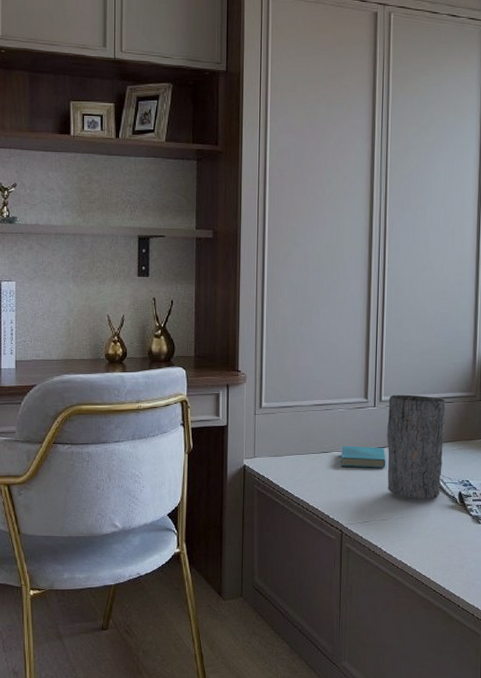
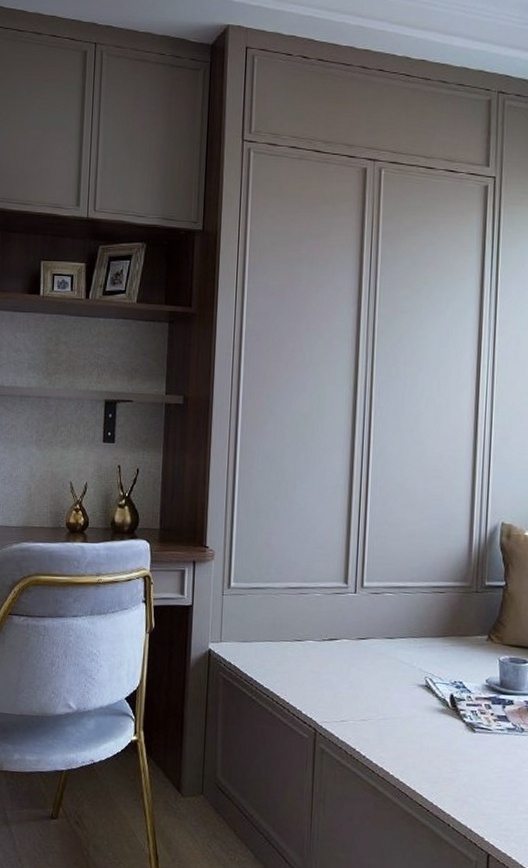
book: present [341,445,386,468] -> none [316,634,367,662]
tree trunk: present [387,394,446,499] -> none [368,580,437,700]

